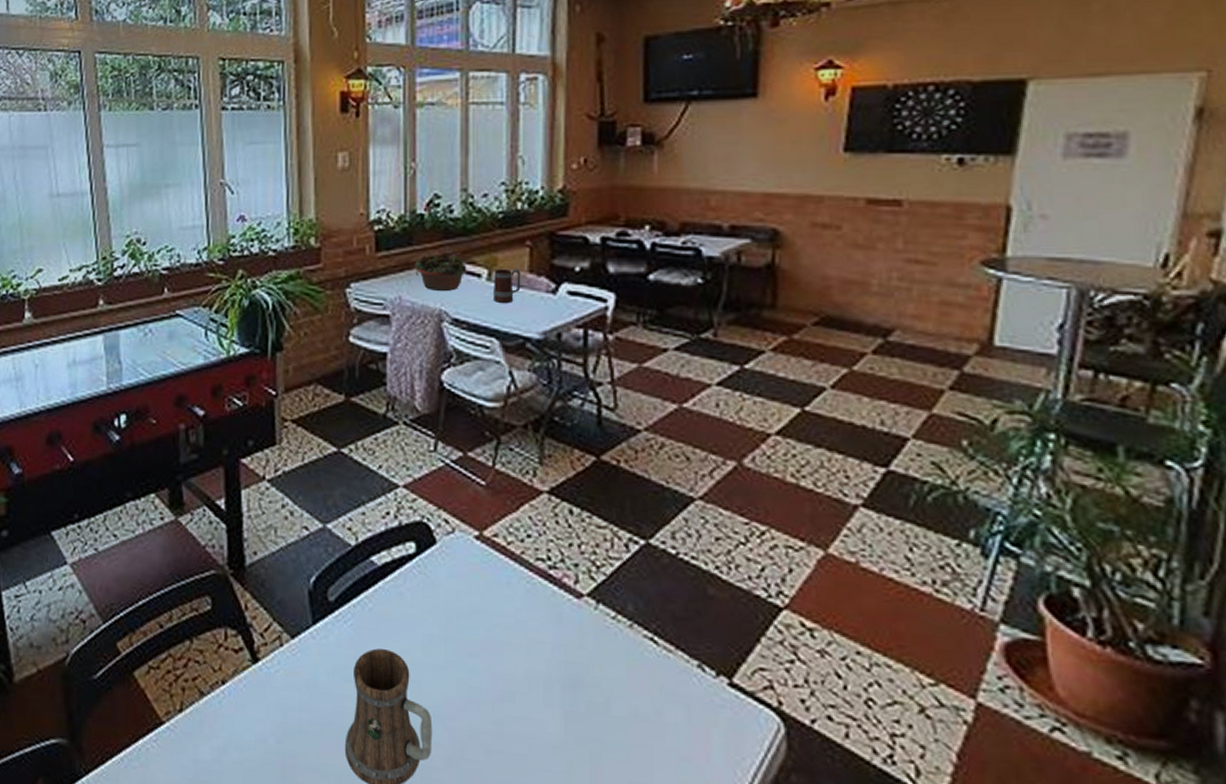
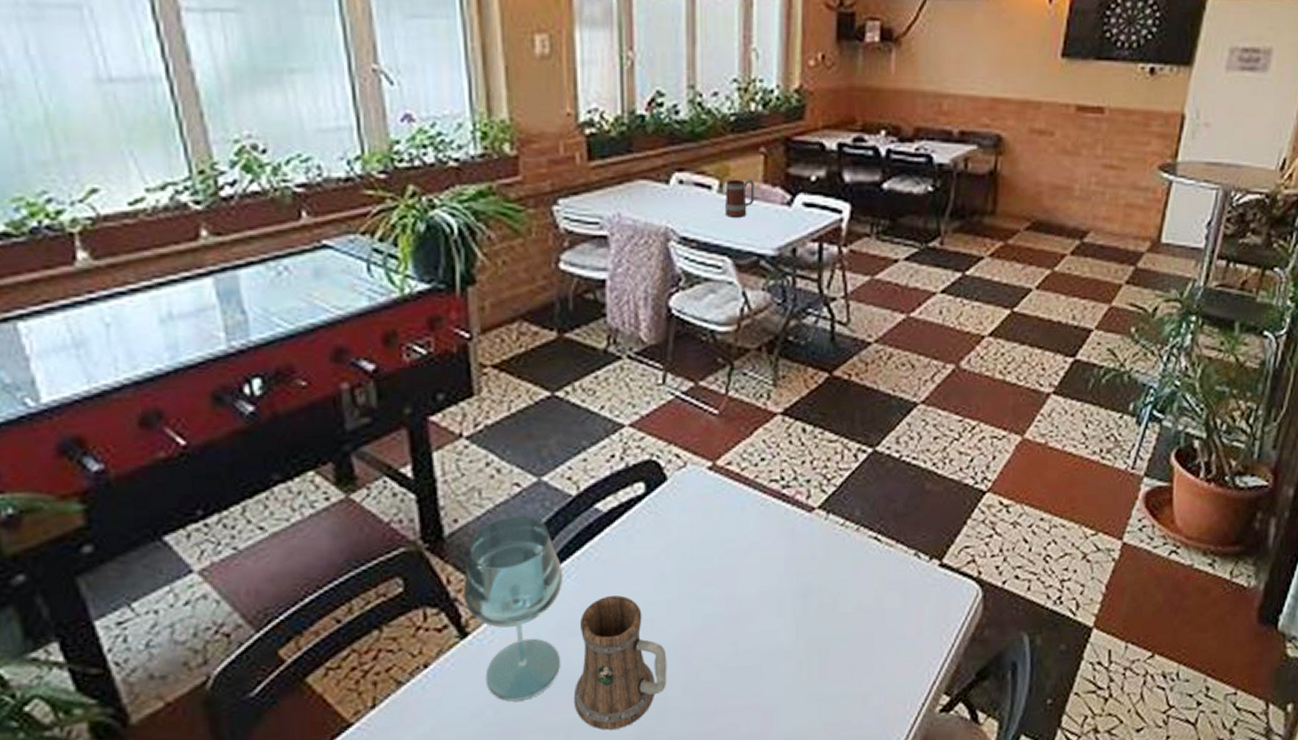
wine glass: none [257,556,341,736] -> present [463,515,564,702]
succulent planter: present [415,250,467,292] -> none [635,158,696,207]

